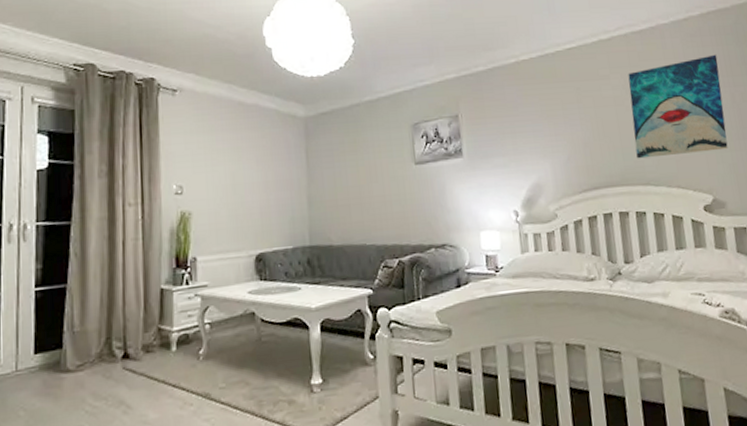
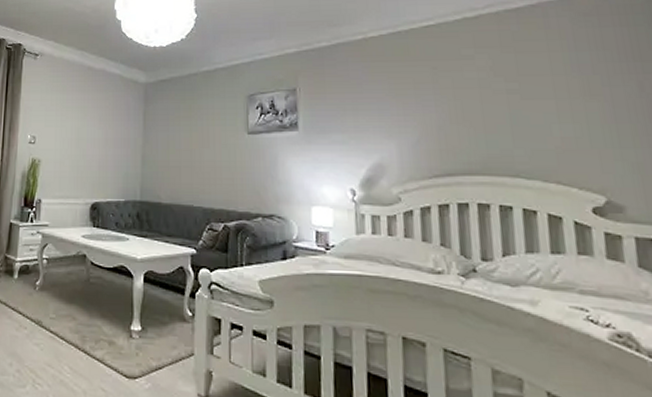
wall art: present [628,54,728,159] -> none [497,36,631,147]

